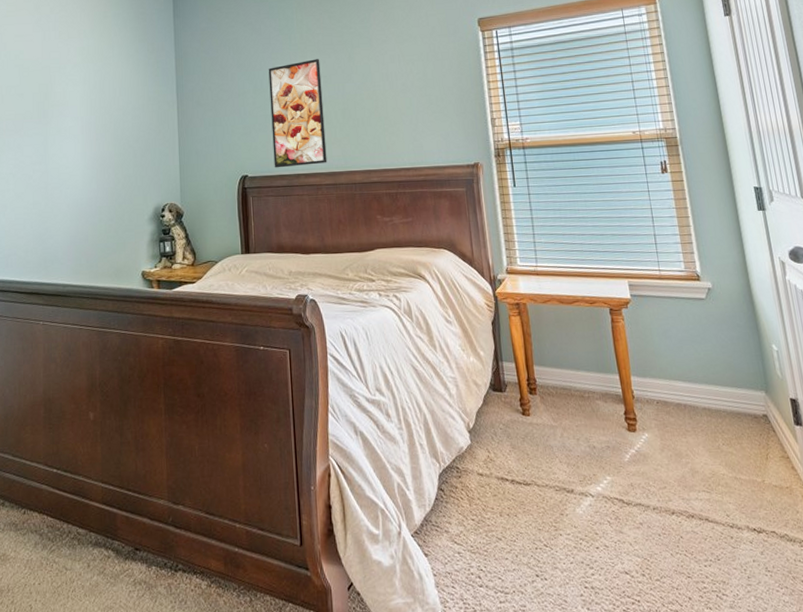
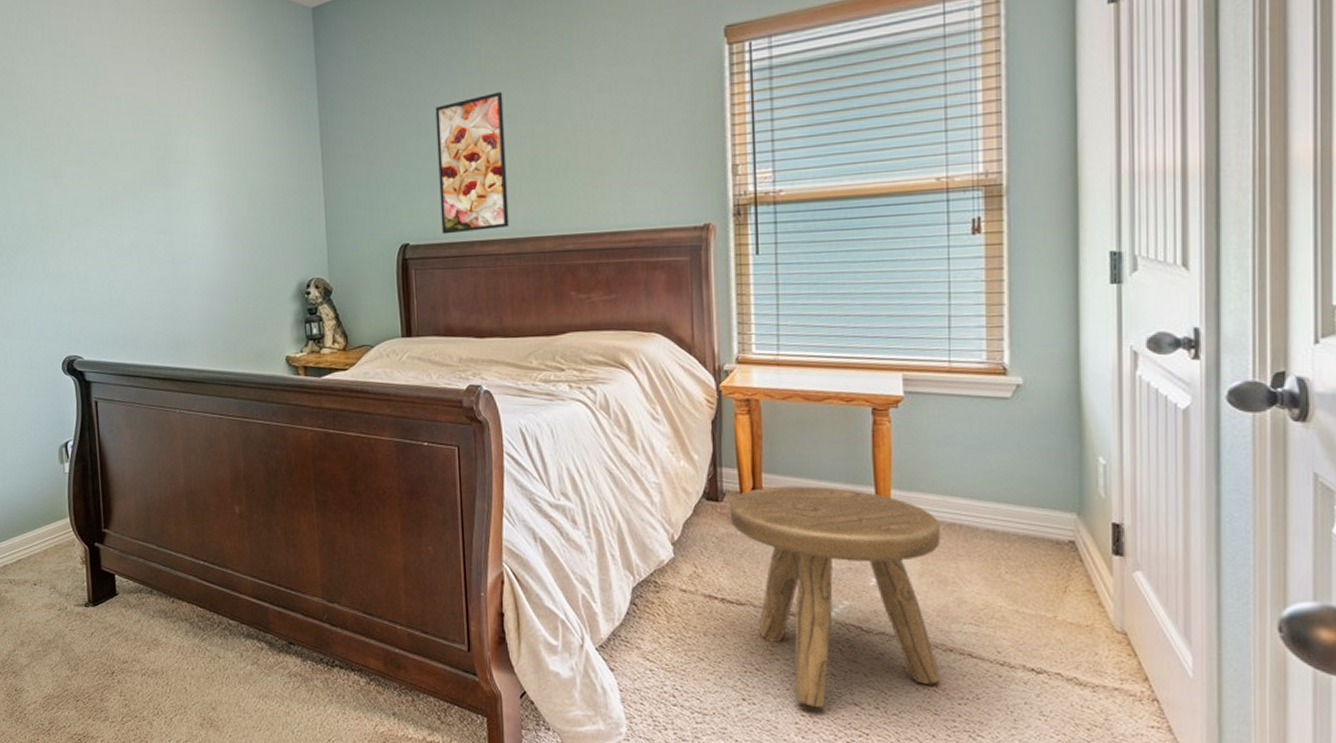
stool: none [511,375,688,578] -> present [730,486,941,707]

